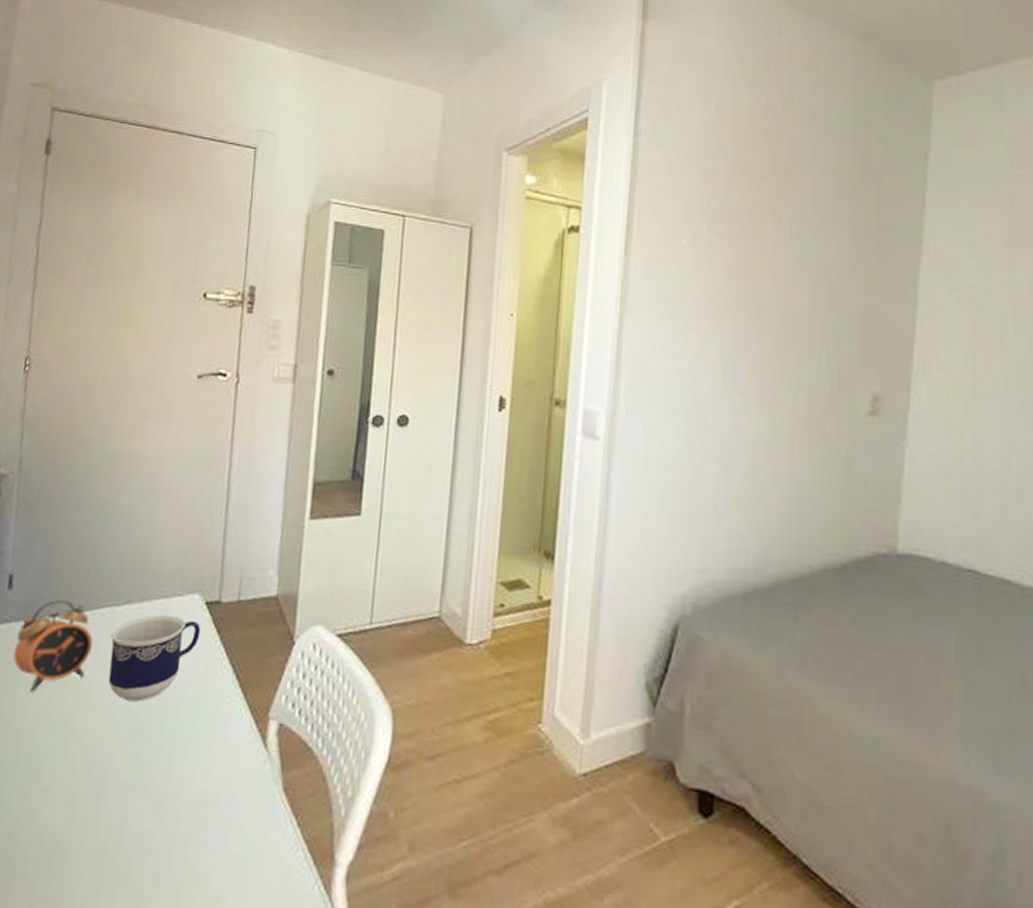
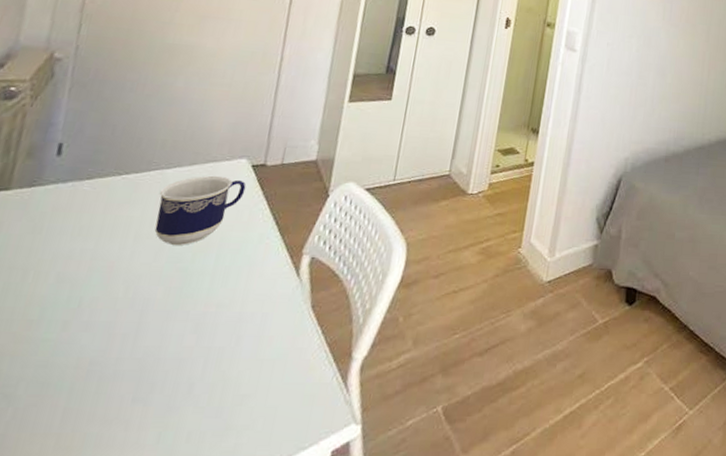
alarm clock: present [13,599,94,693] -> none [58,163,142,242]

